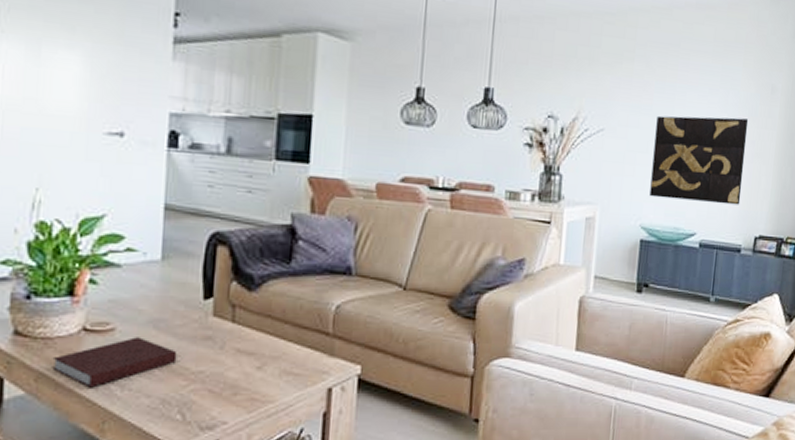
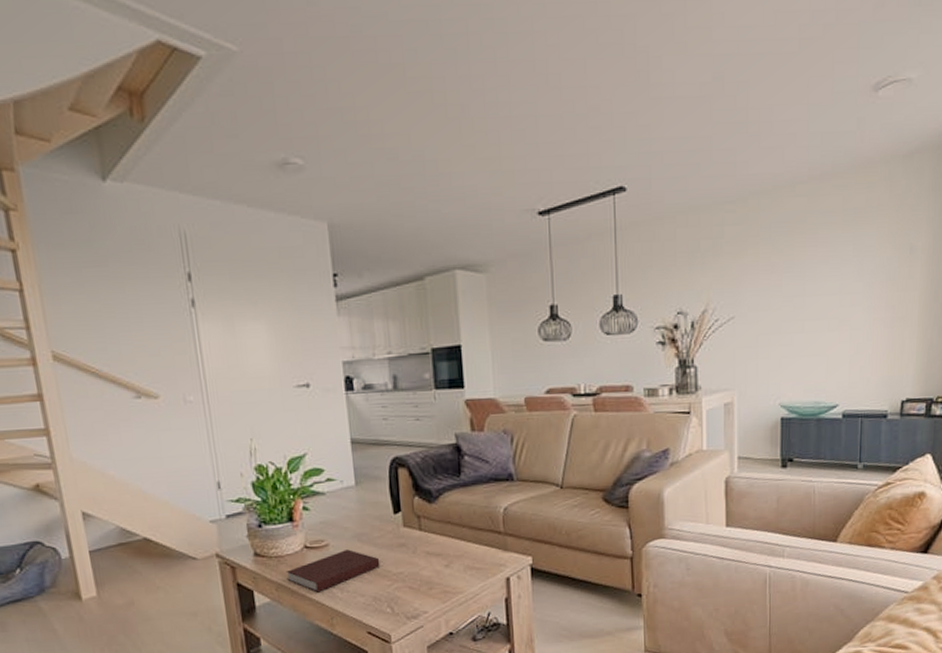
wall art: present [649,115,749,205] -> none [787,284,887,376]

